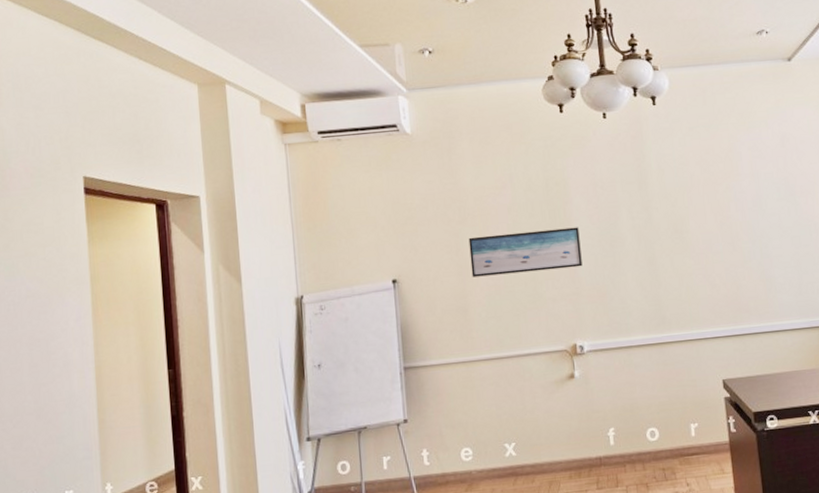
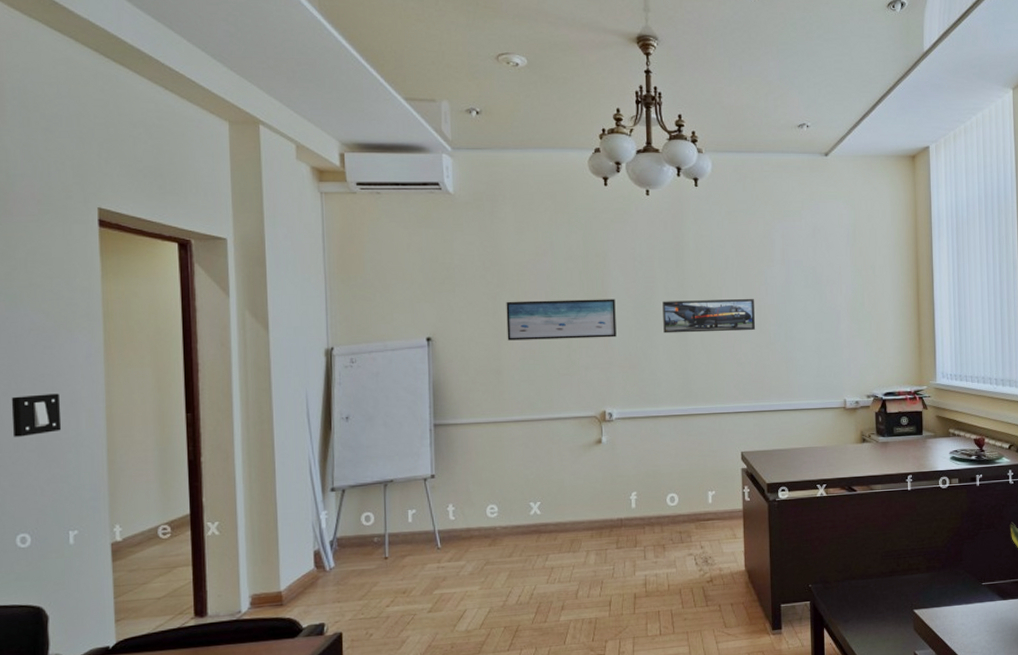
light switch: none [11,357,57,401] -> present [11,393,62,437]
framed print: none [628,216,727,259] -> present [662,299,755,334]

